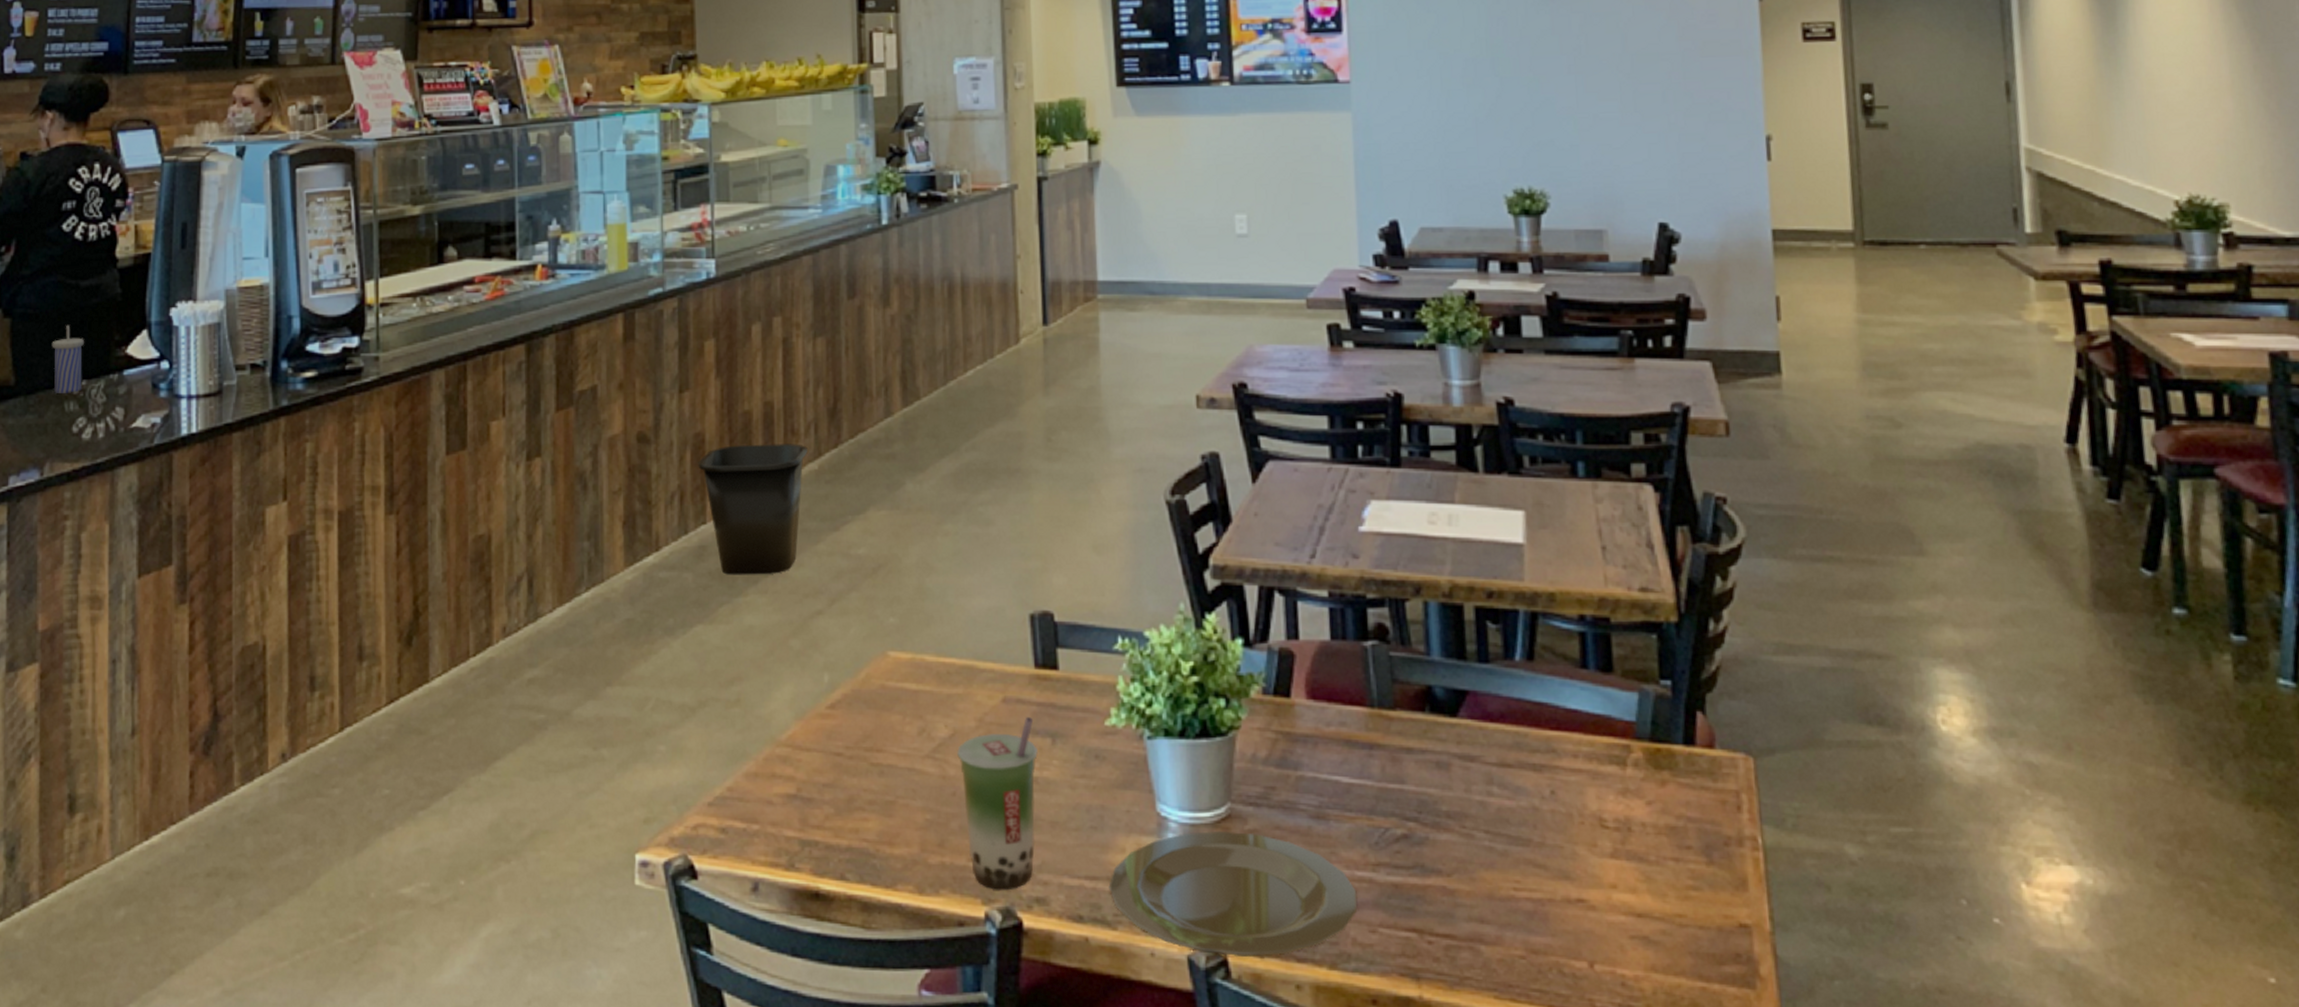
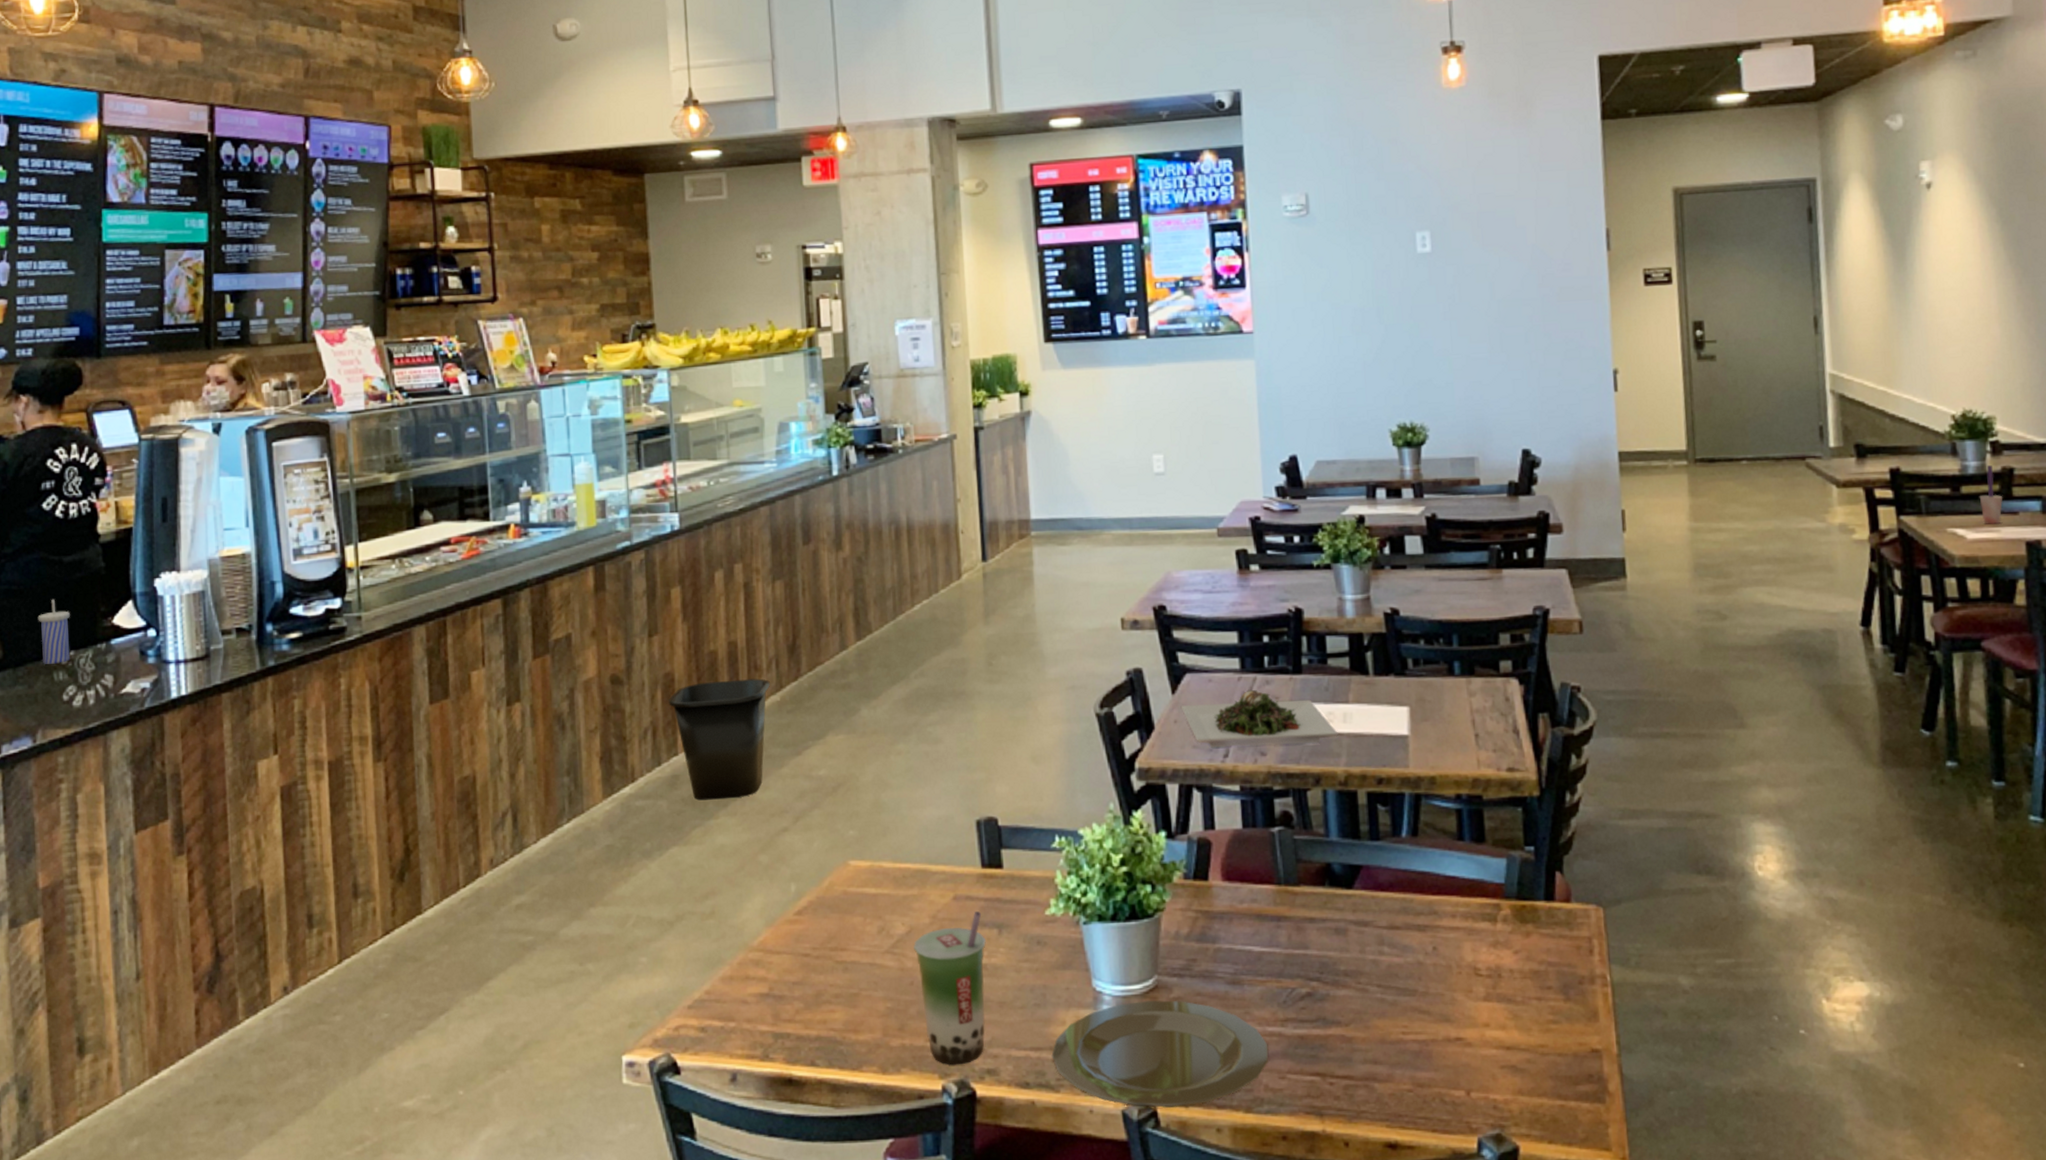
salad: none [1262,482,1442,547] -> present [1180,689,1338,748]
beverage cup: none [2209,260,2240,331] -> present [1979,464,2003,525]

